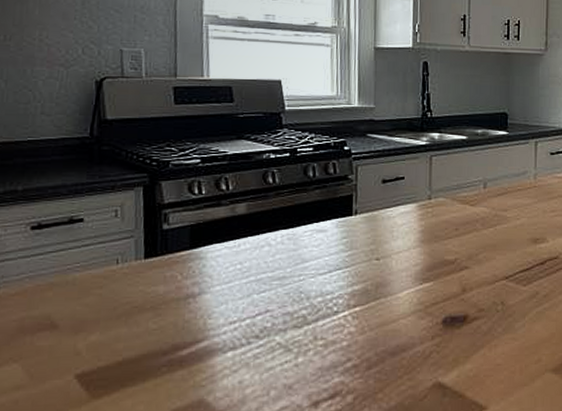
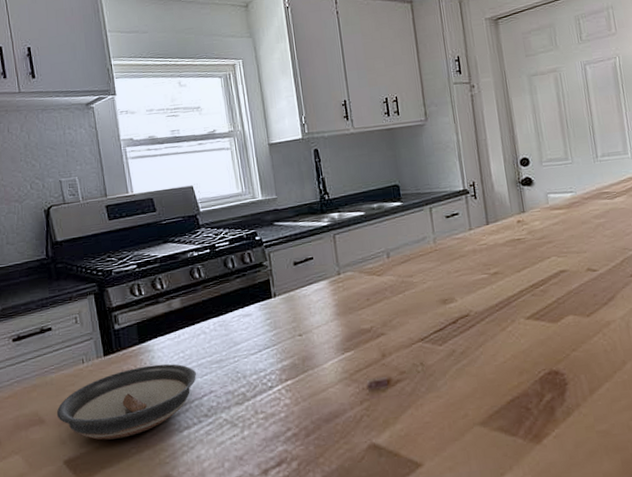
saucer: none [74,274,254,354] -> present [56,364,197,440]

